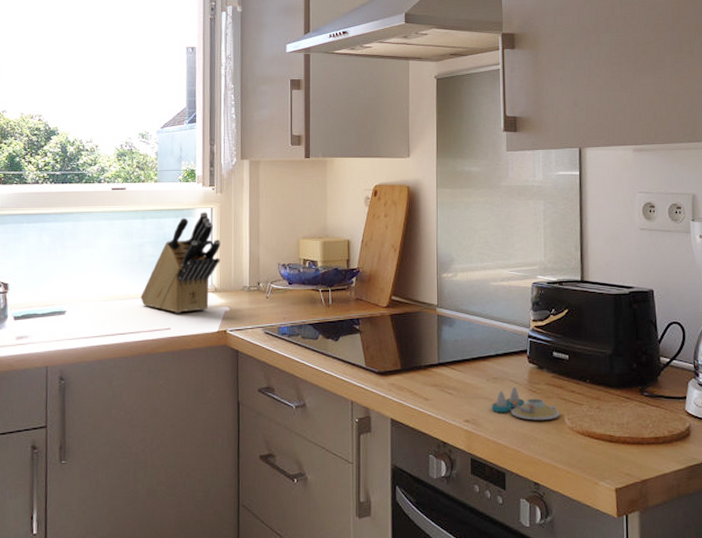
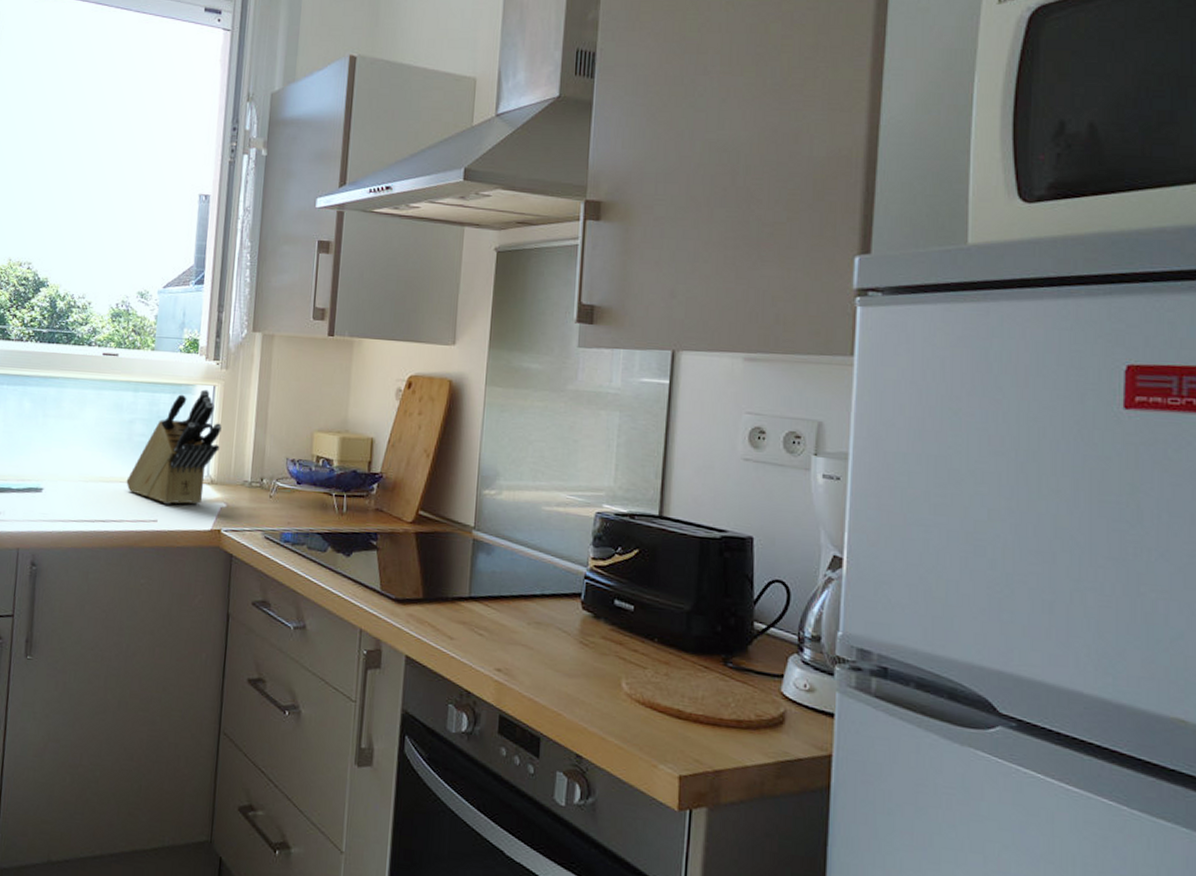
salt and pepper shaker set: present [491,387,560,421] -> none [530,636,616,682]

